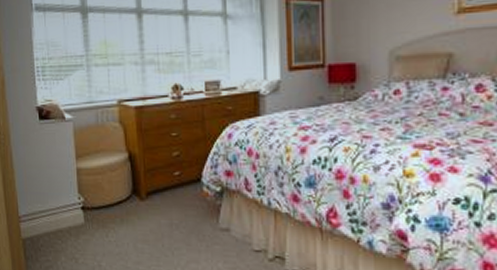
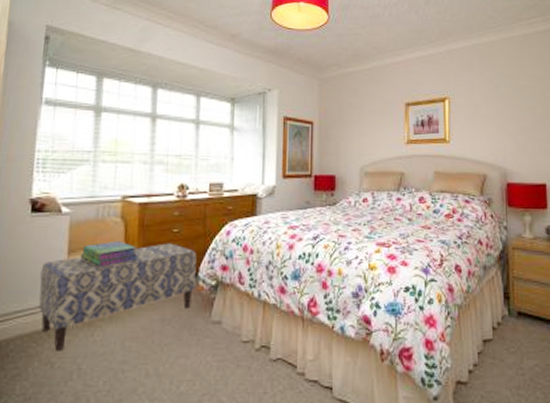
bench: none [55,148,201,249] -> present [38,243,197,351]
stack of books: none [87,146,141,172] -> present [80,241,139,267]

